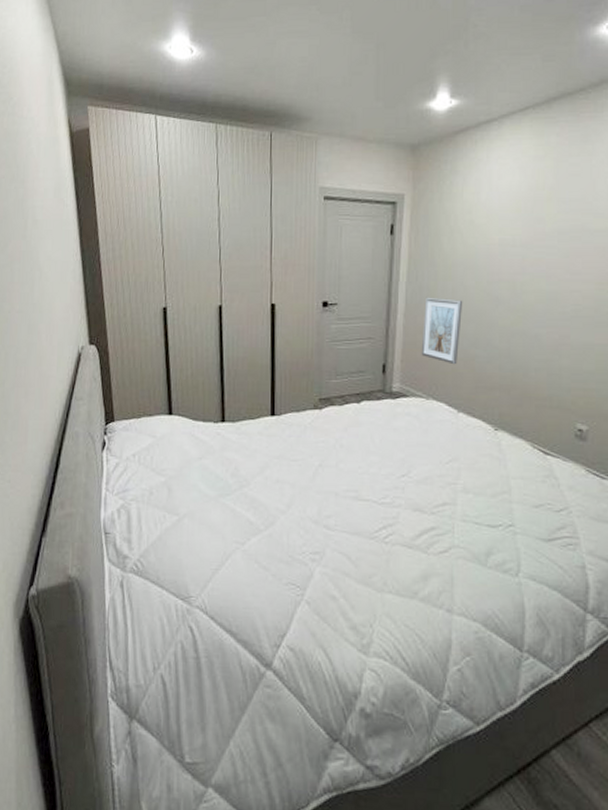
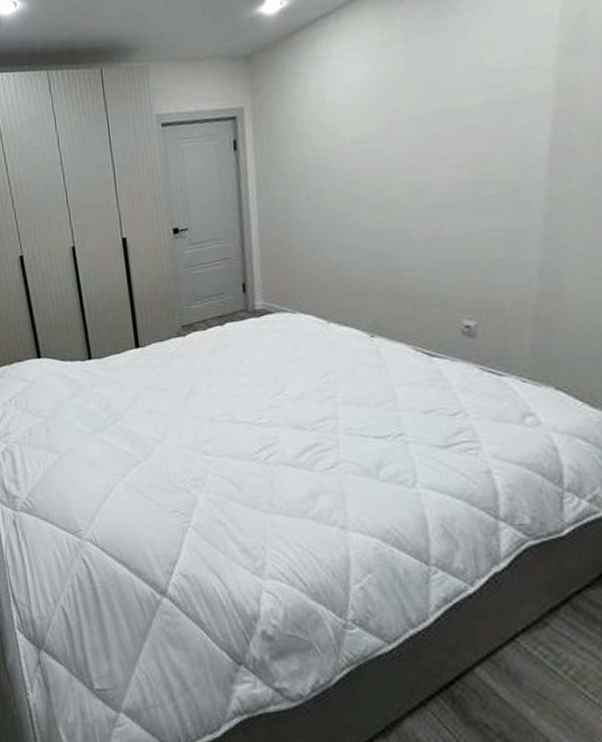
picture frame: present [421,297,463,365] -> none [279,206,321,275]

